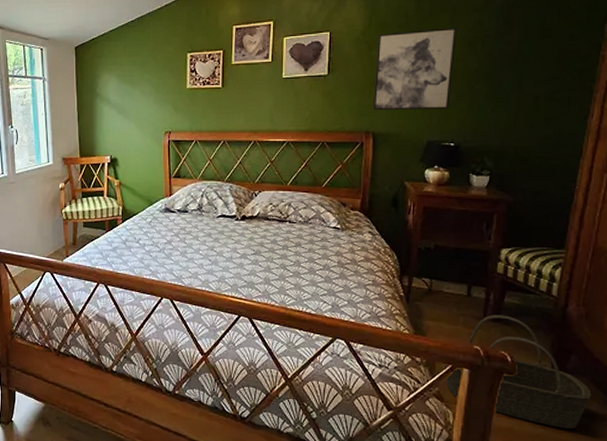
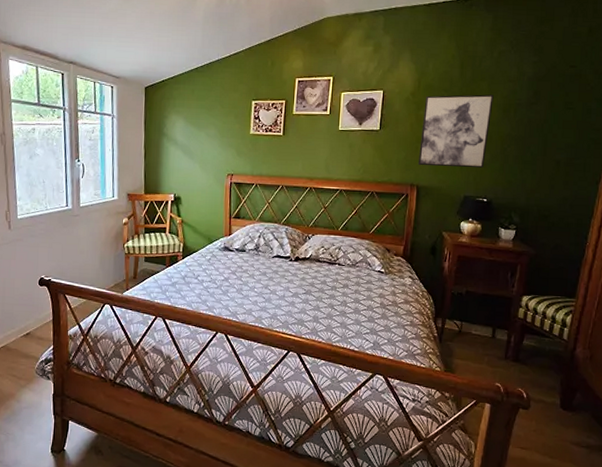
basket: present [445,314,592,429] -> none [470,355,592,458]

